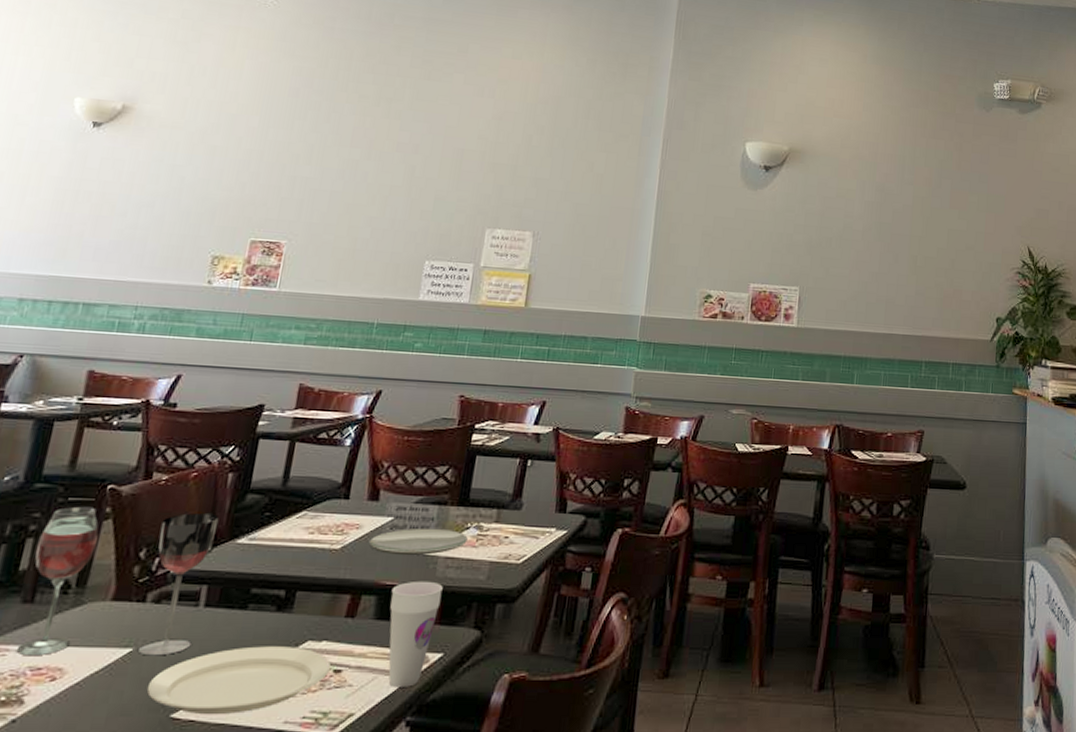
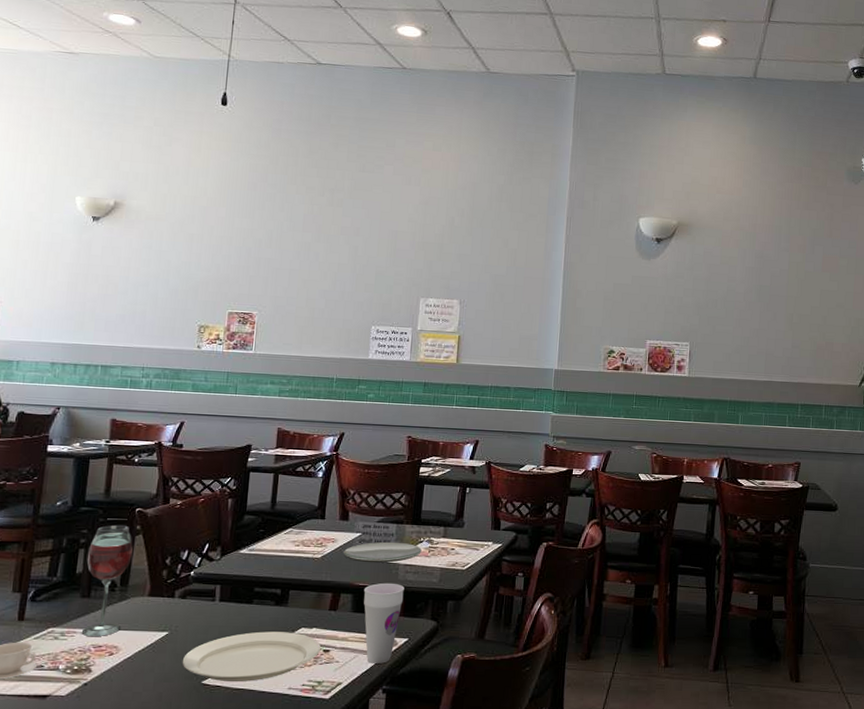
wineglass: present [137,513,219,656] -> none [172,530,224,638]

